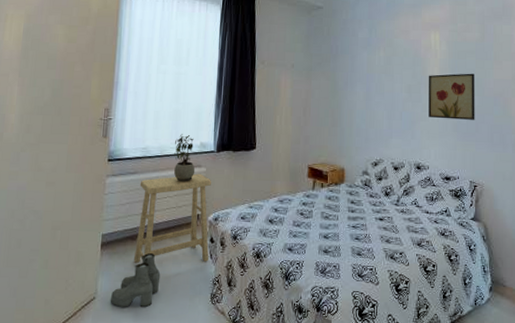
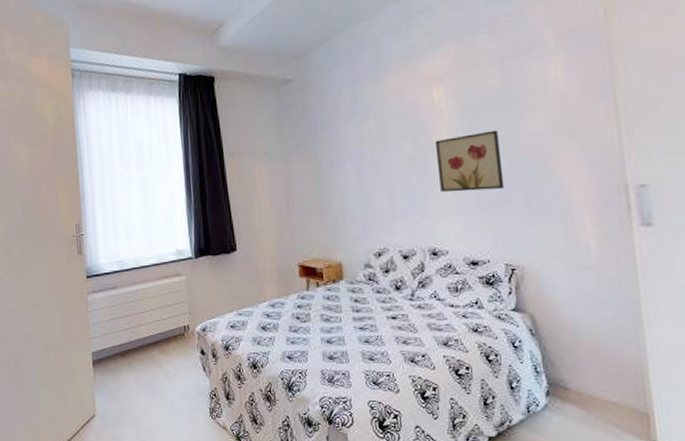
boots: present [110,253,161,308] -> none [109,369,155,425]
stool: present [133,173,211,263] -> none [121,283,203,379]
potted plant: present [174,134,196,182] -> none [150,242,175,294]

